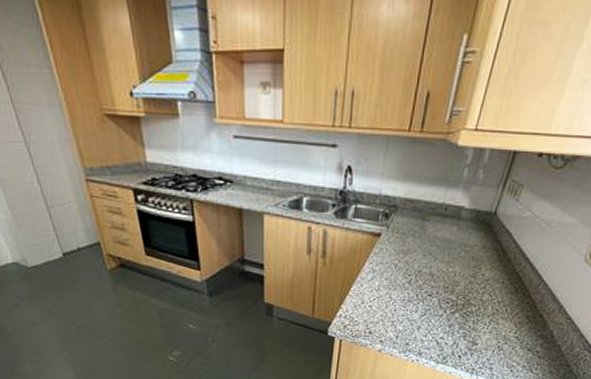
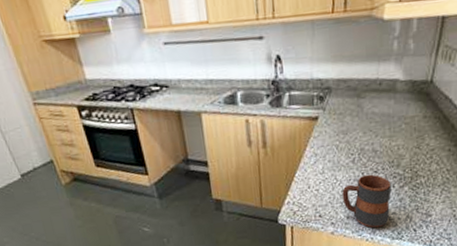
mug: none [394,297,443,351] -> present [342,174,392,229]

